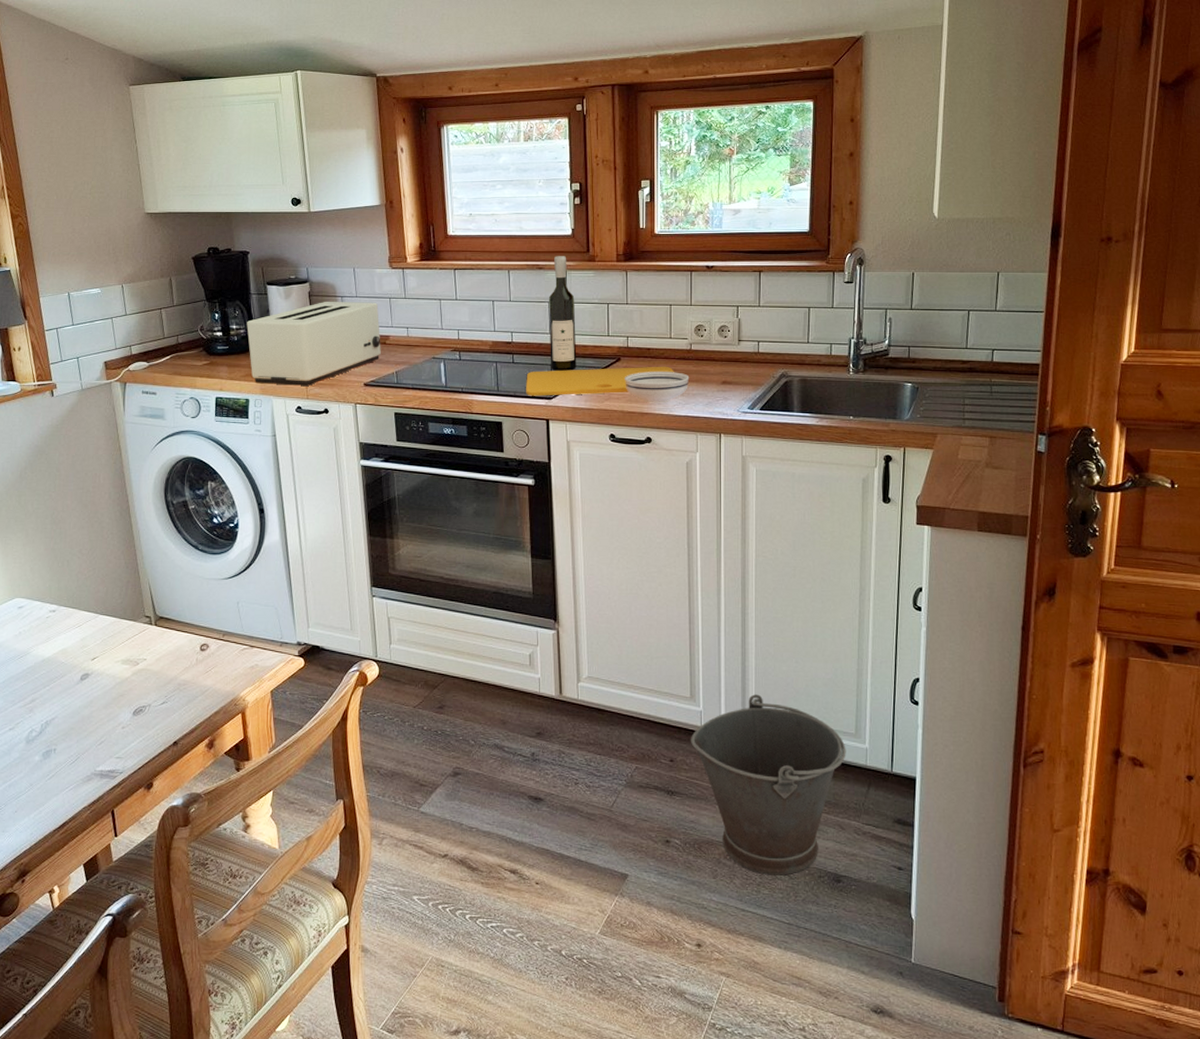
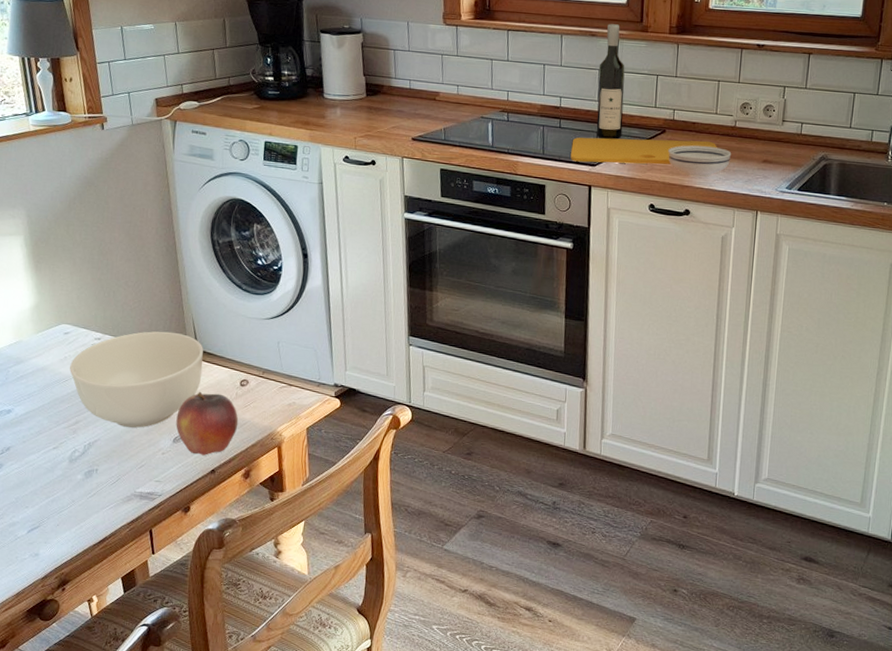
bowl: none [25,599,162,702] -> present [70,331,204,428]
fruit: none [135,659,200,727] -> present [176,391,239,456]
toaster: present [246,302,381,386] -> none [298,53,431,136]
bucket: present [690,694,846,876] -> none [704,460,851,628]

